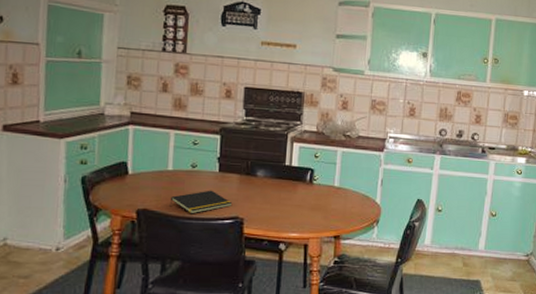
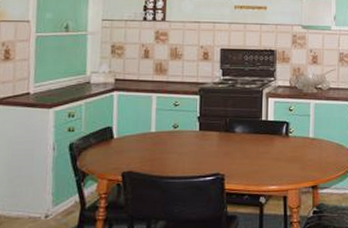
notepad: present [169,190,233,214] -> none [153,148,213,174]

